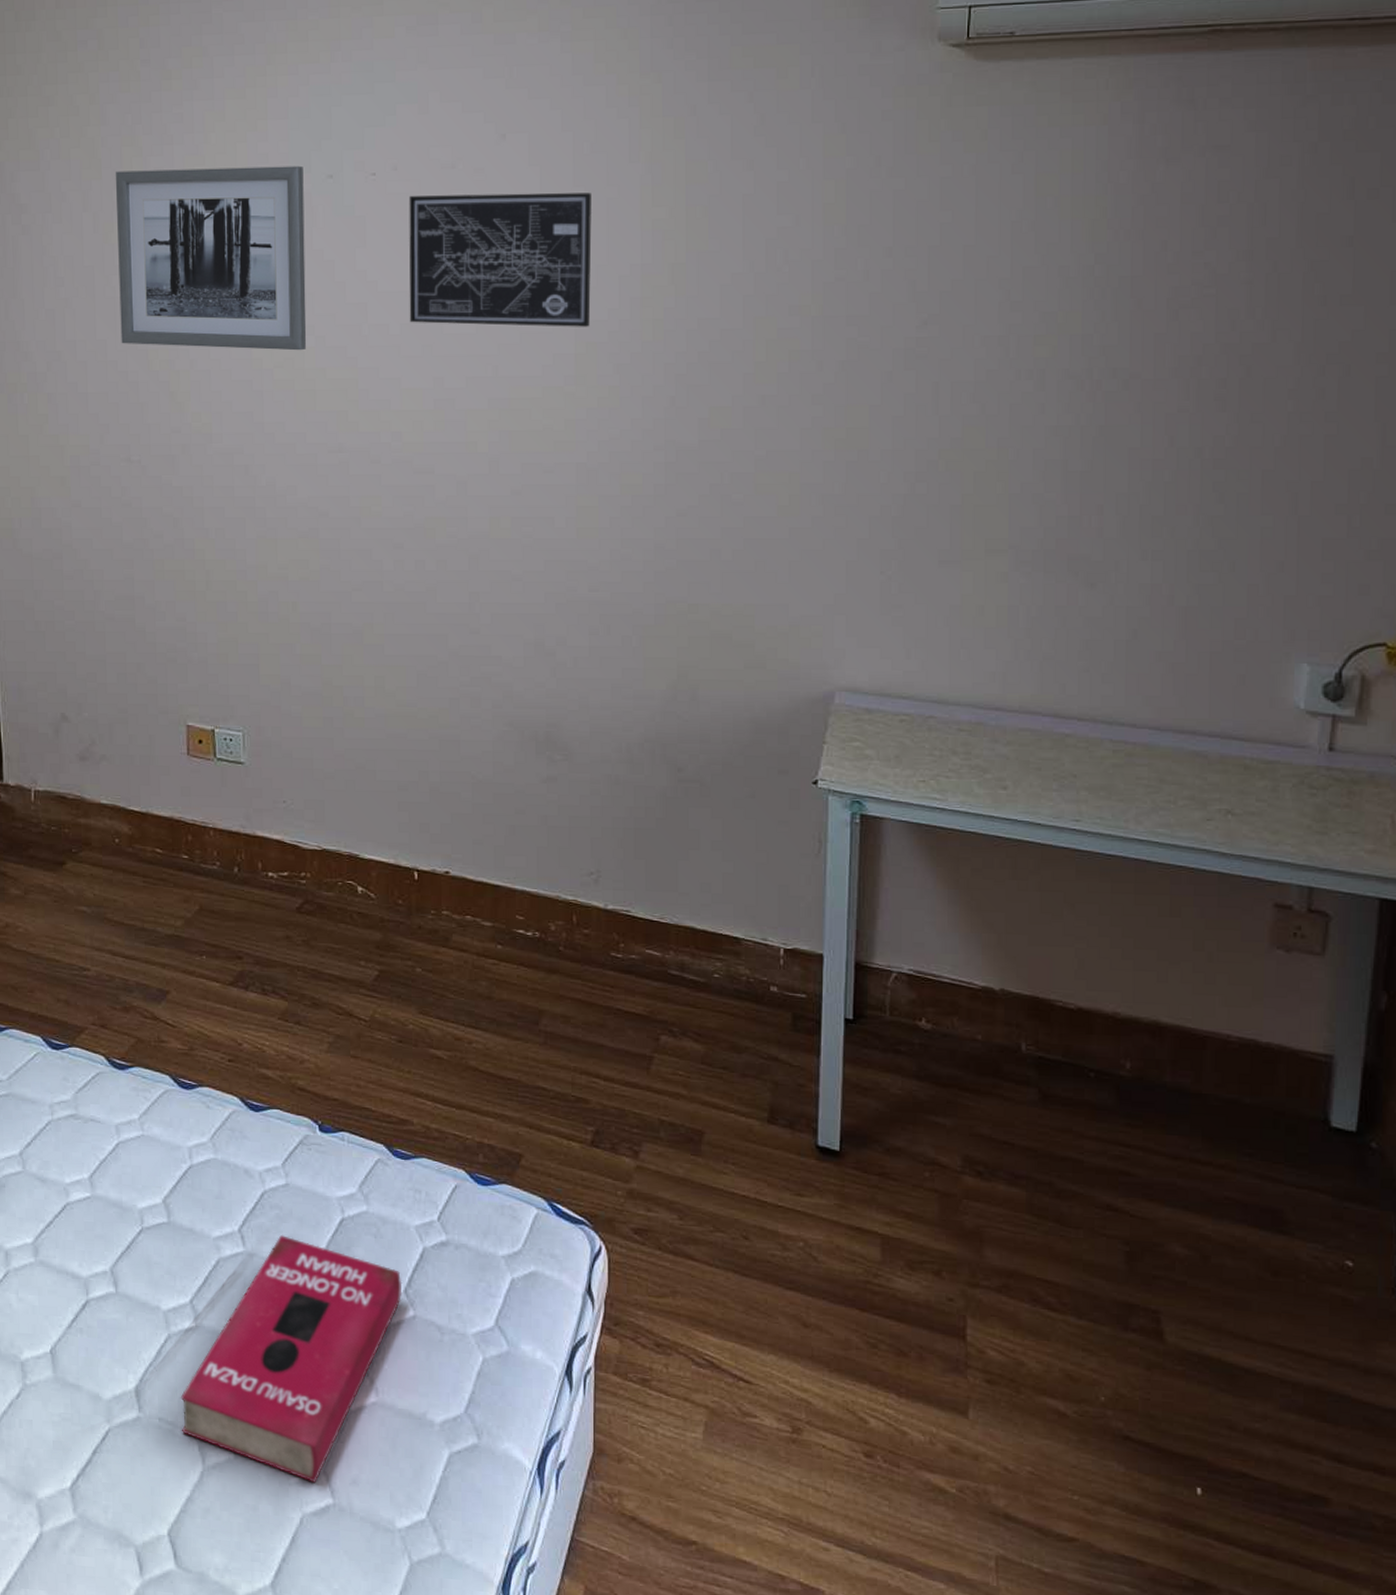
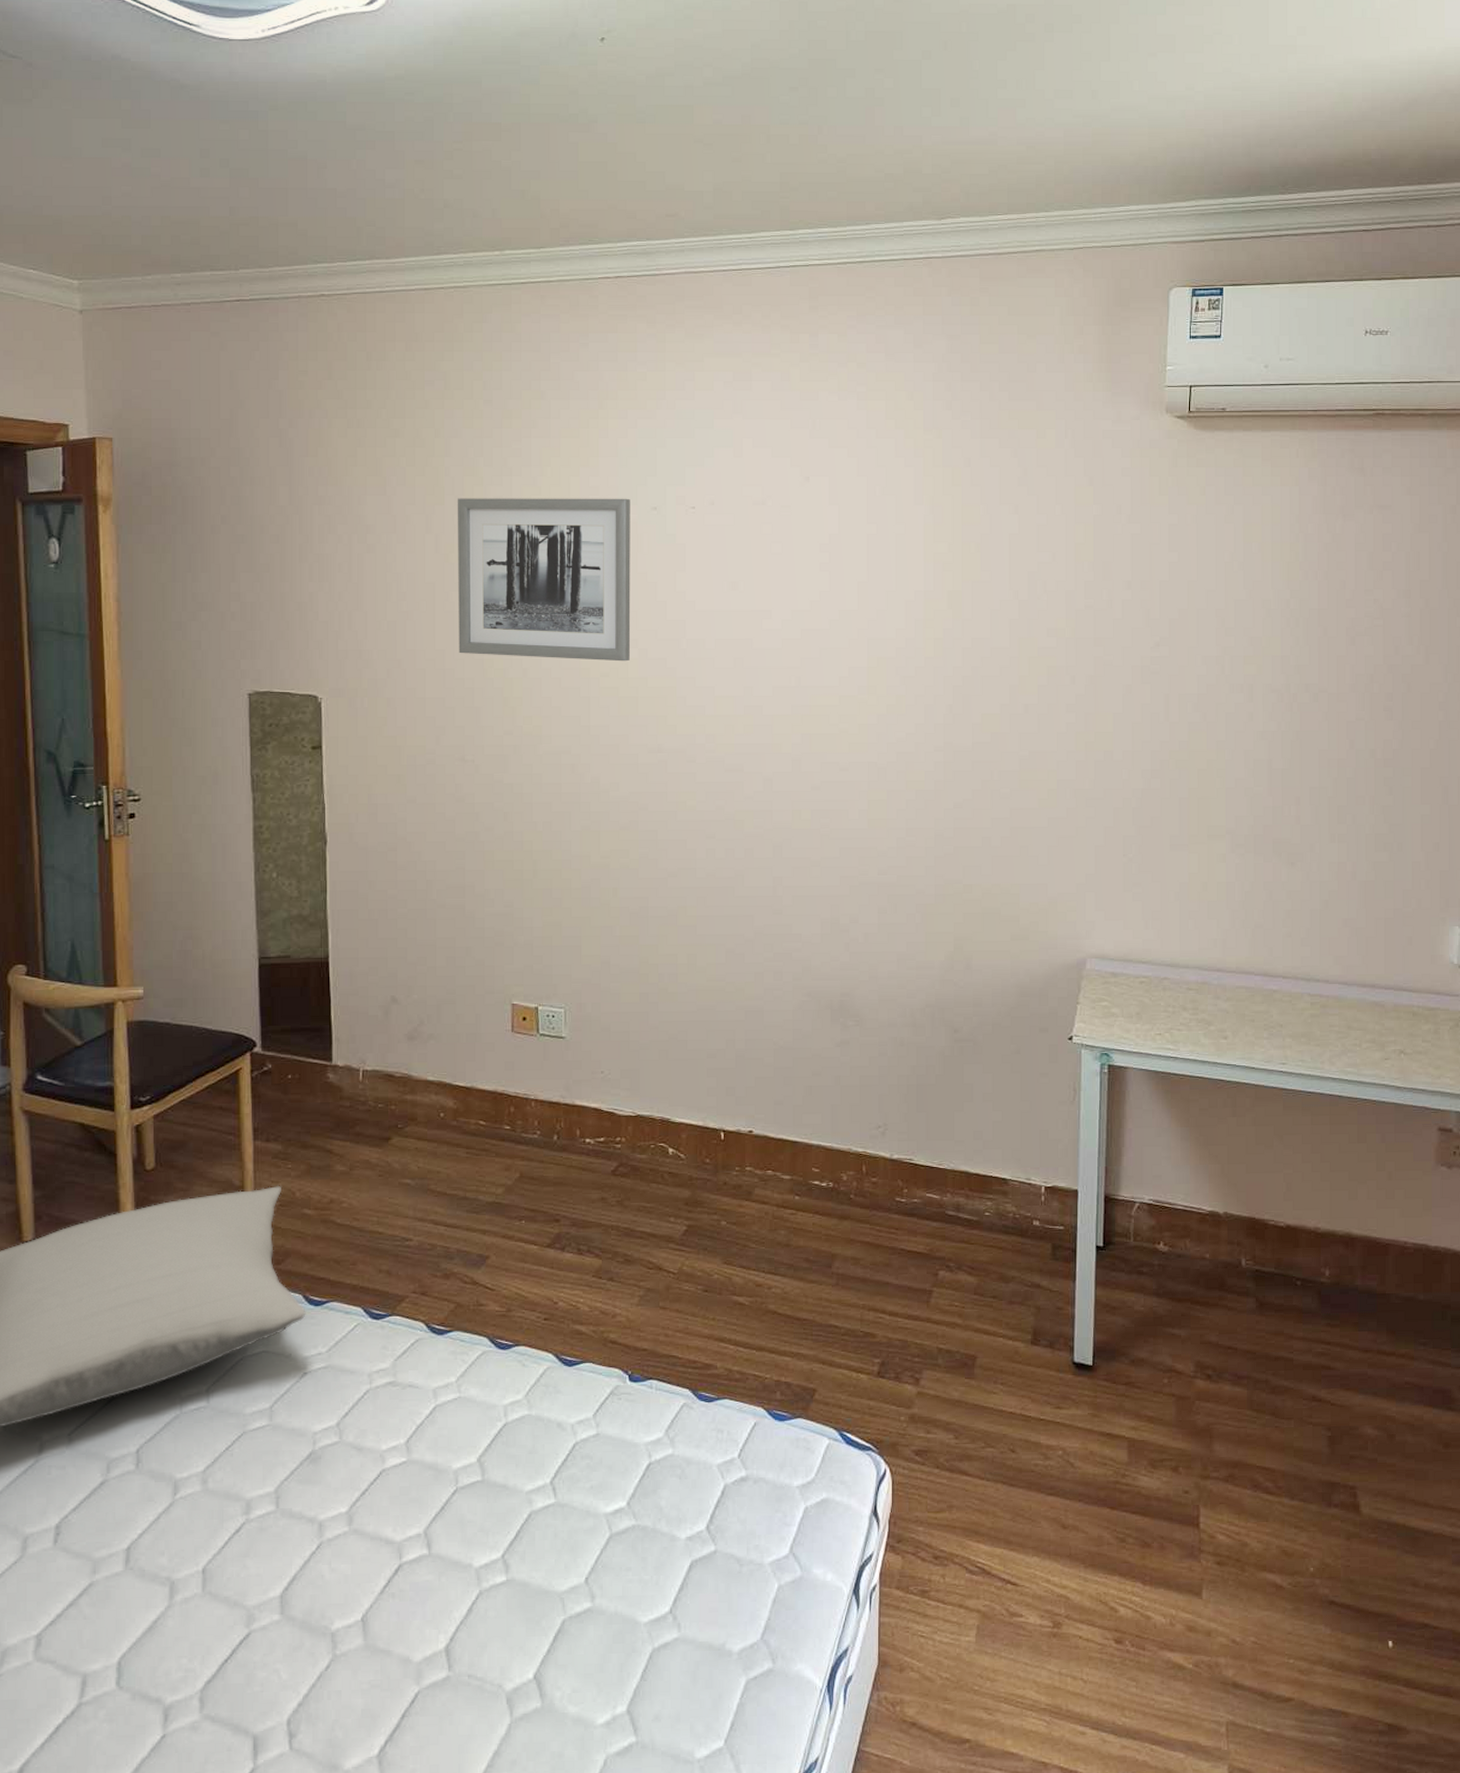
book: present [180,1234,403,1483] -> none [490,1483,705,1723]
wall art: present [409,192,592,327] -> none [723,528,882,644]

